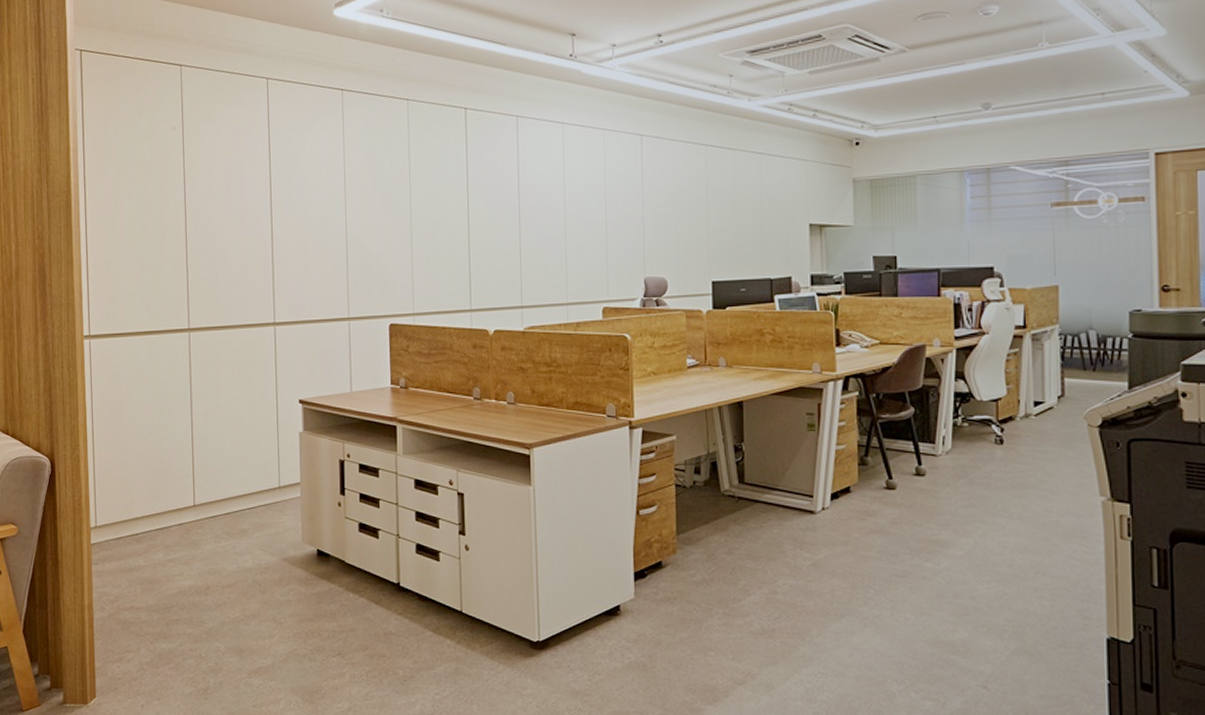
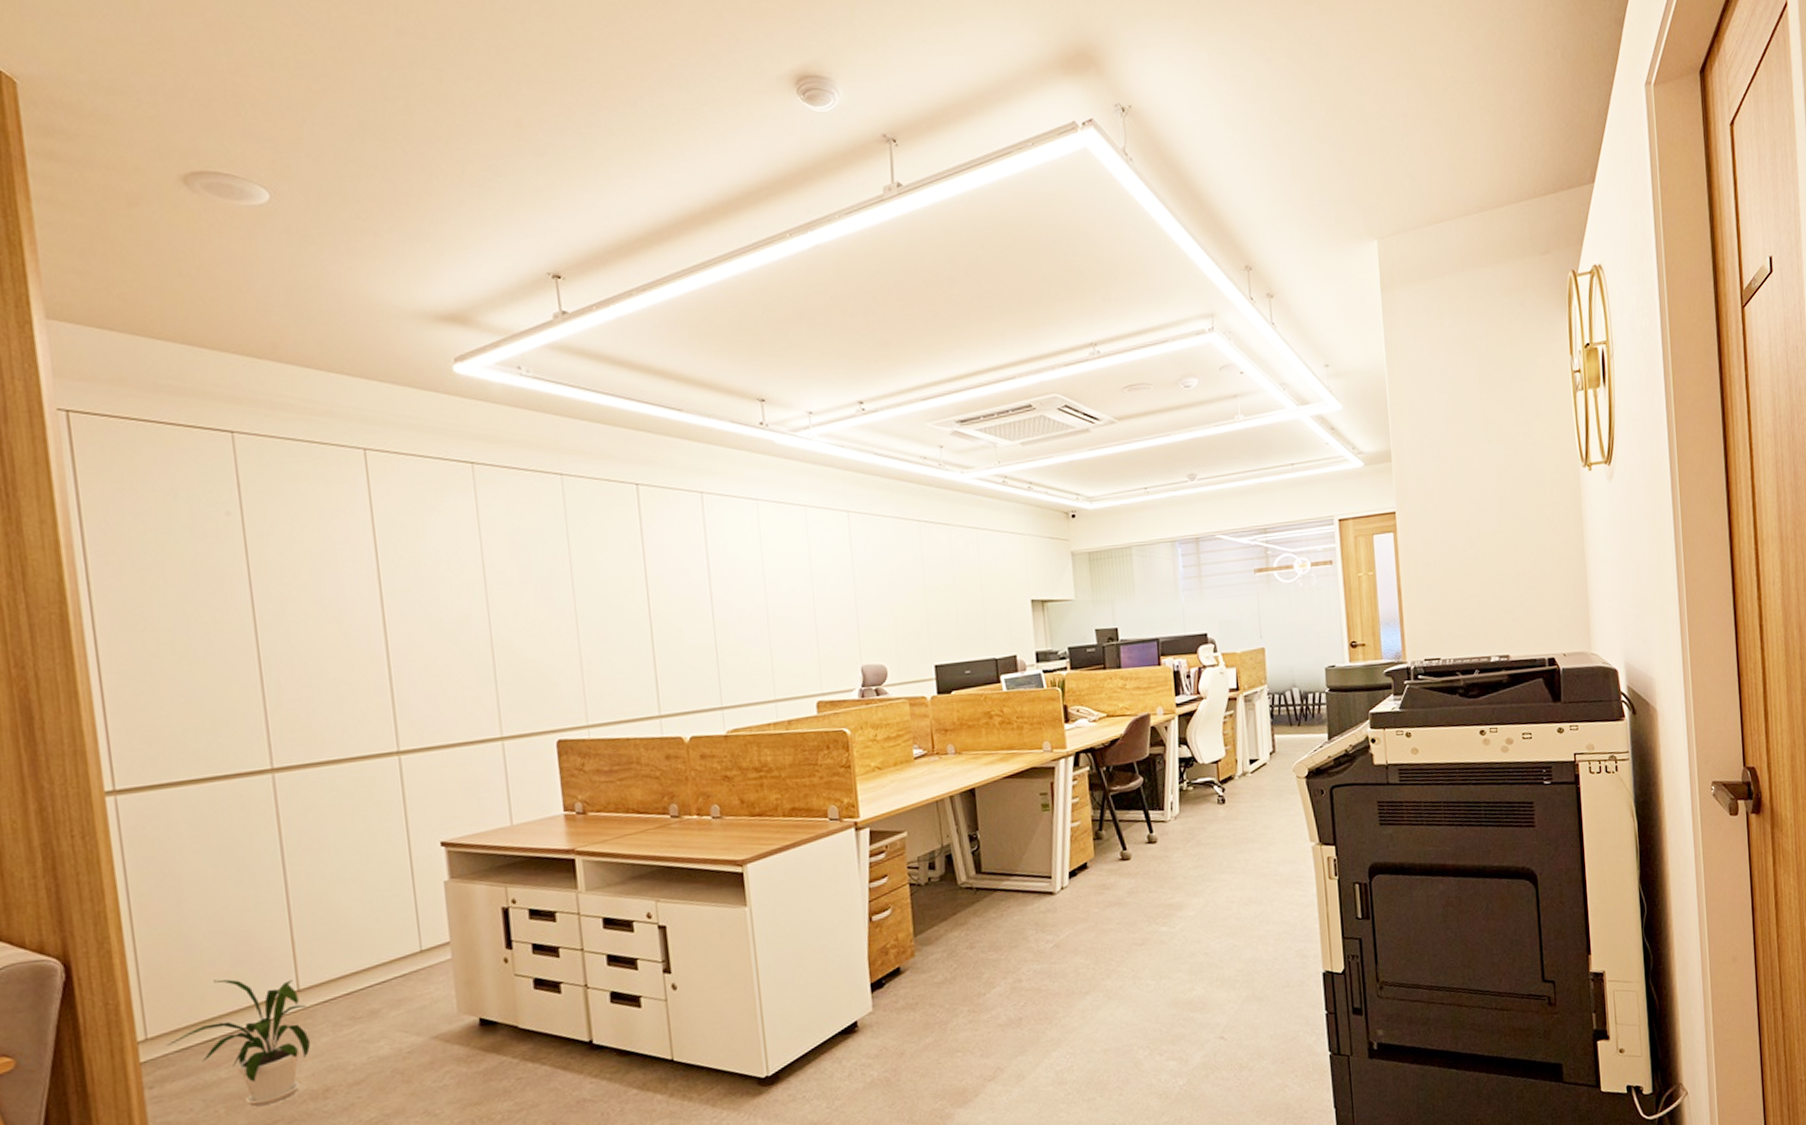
house plant: none [108,488,200,591] -> present [167,979,311,1106]

